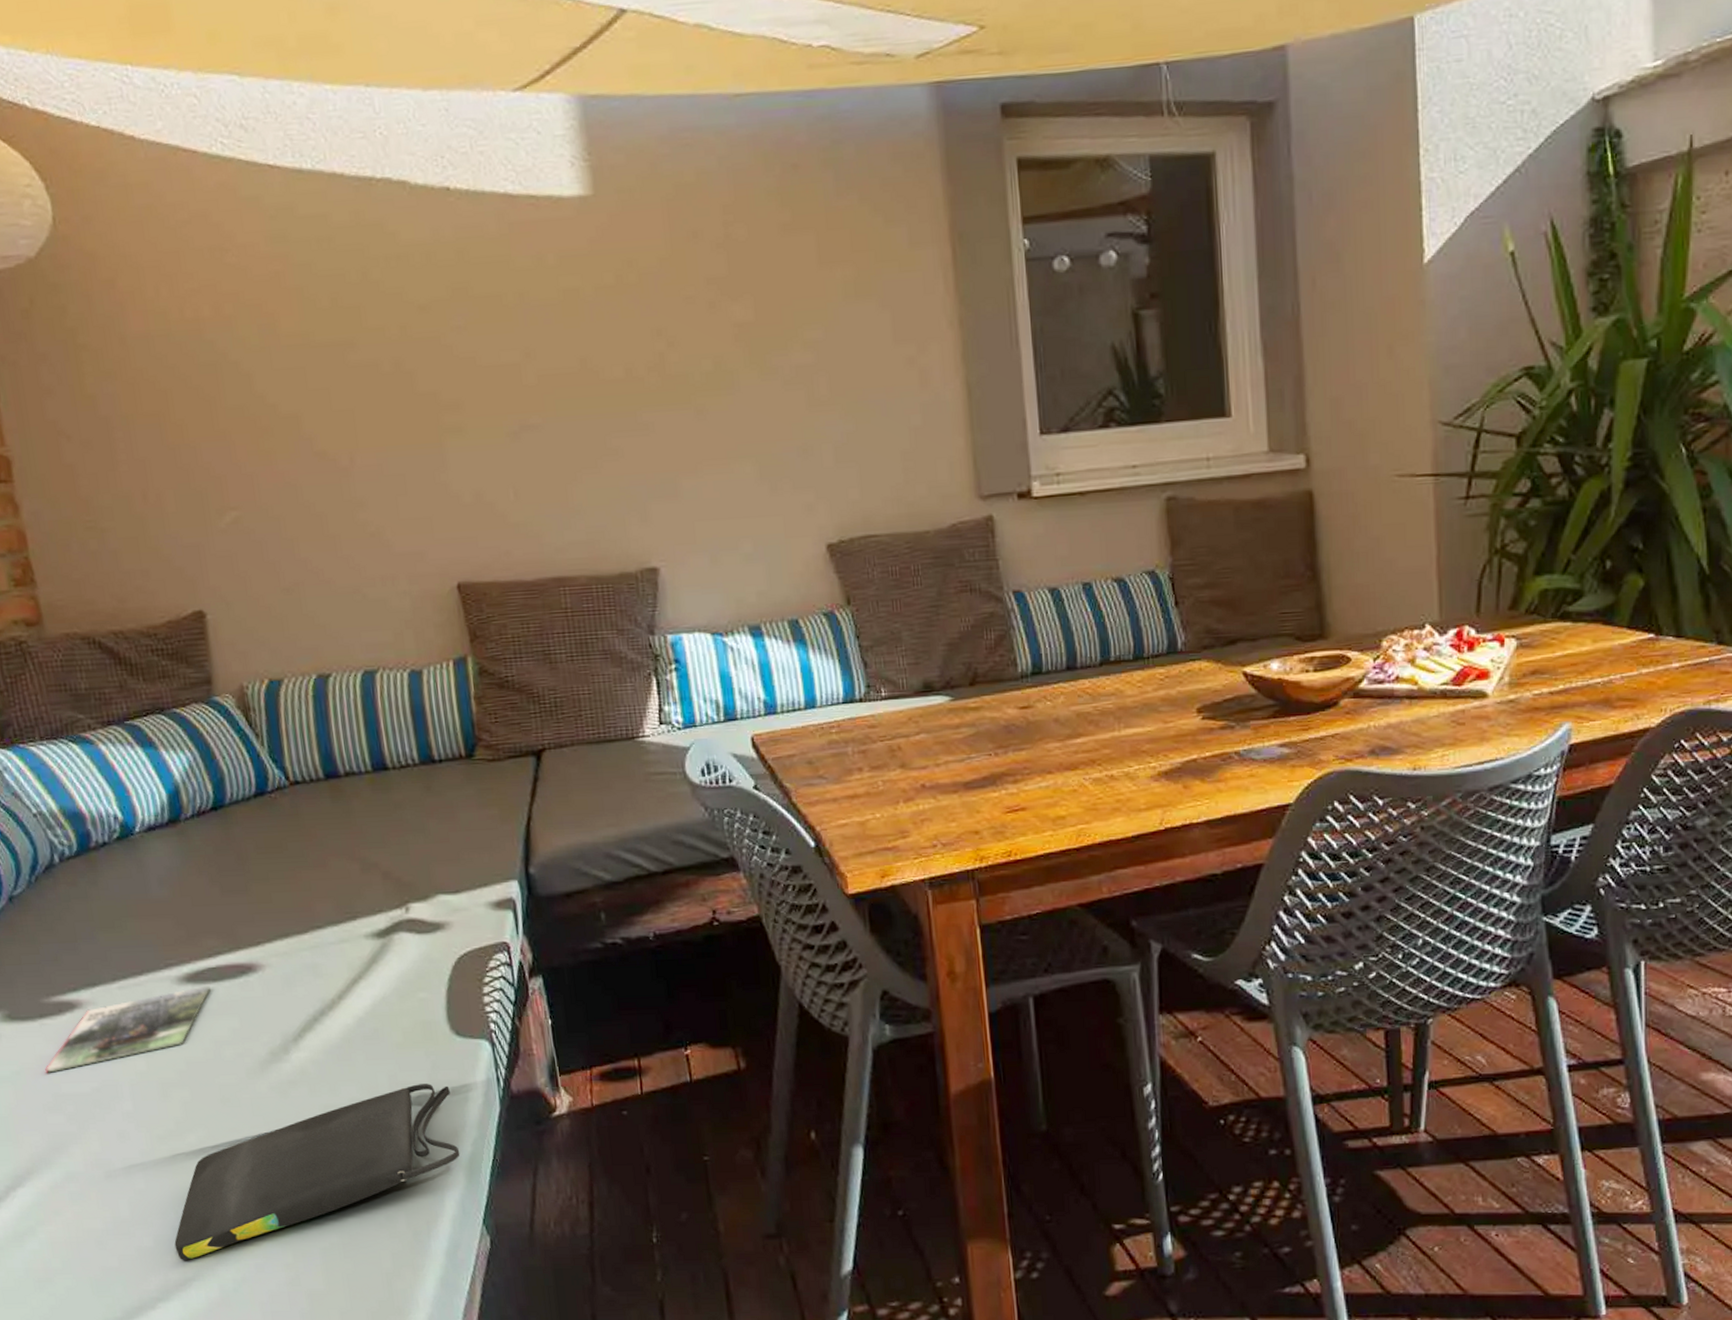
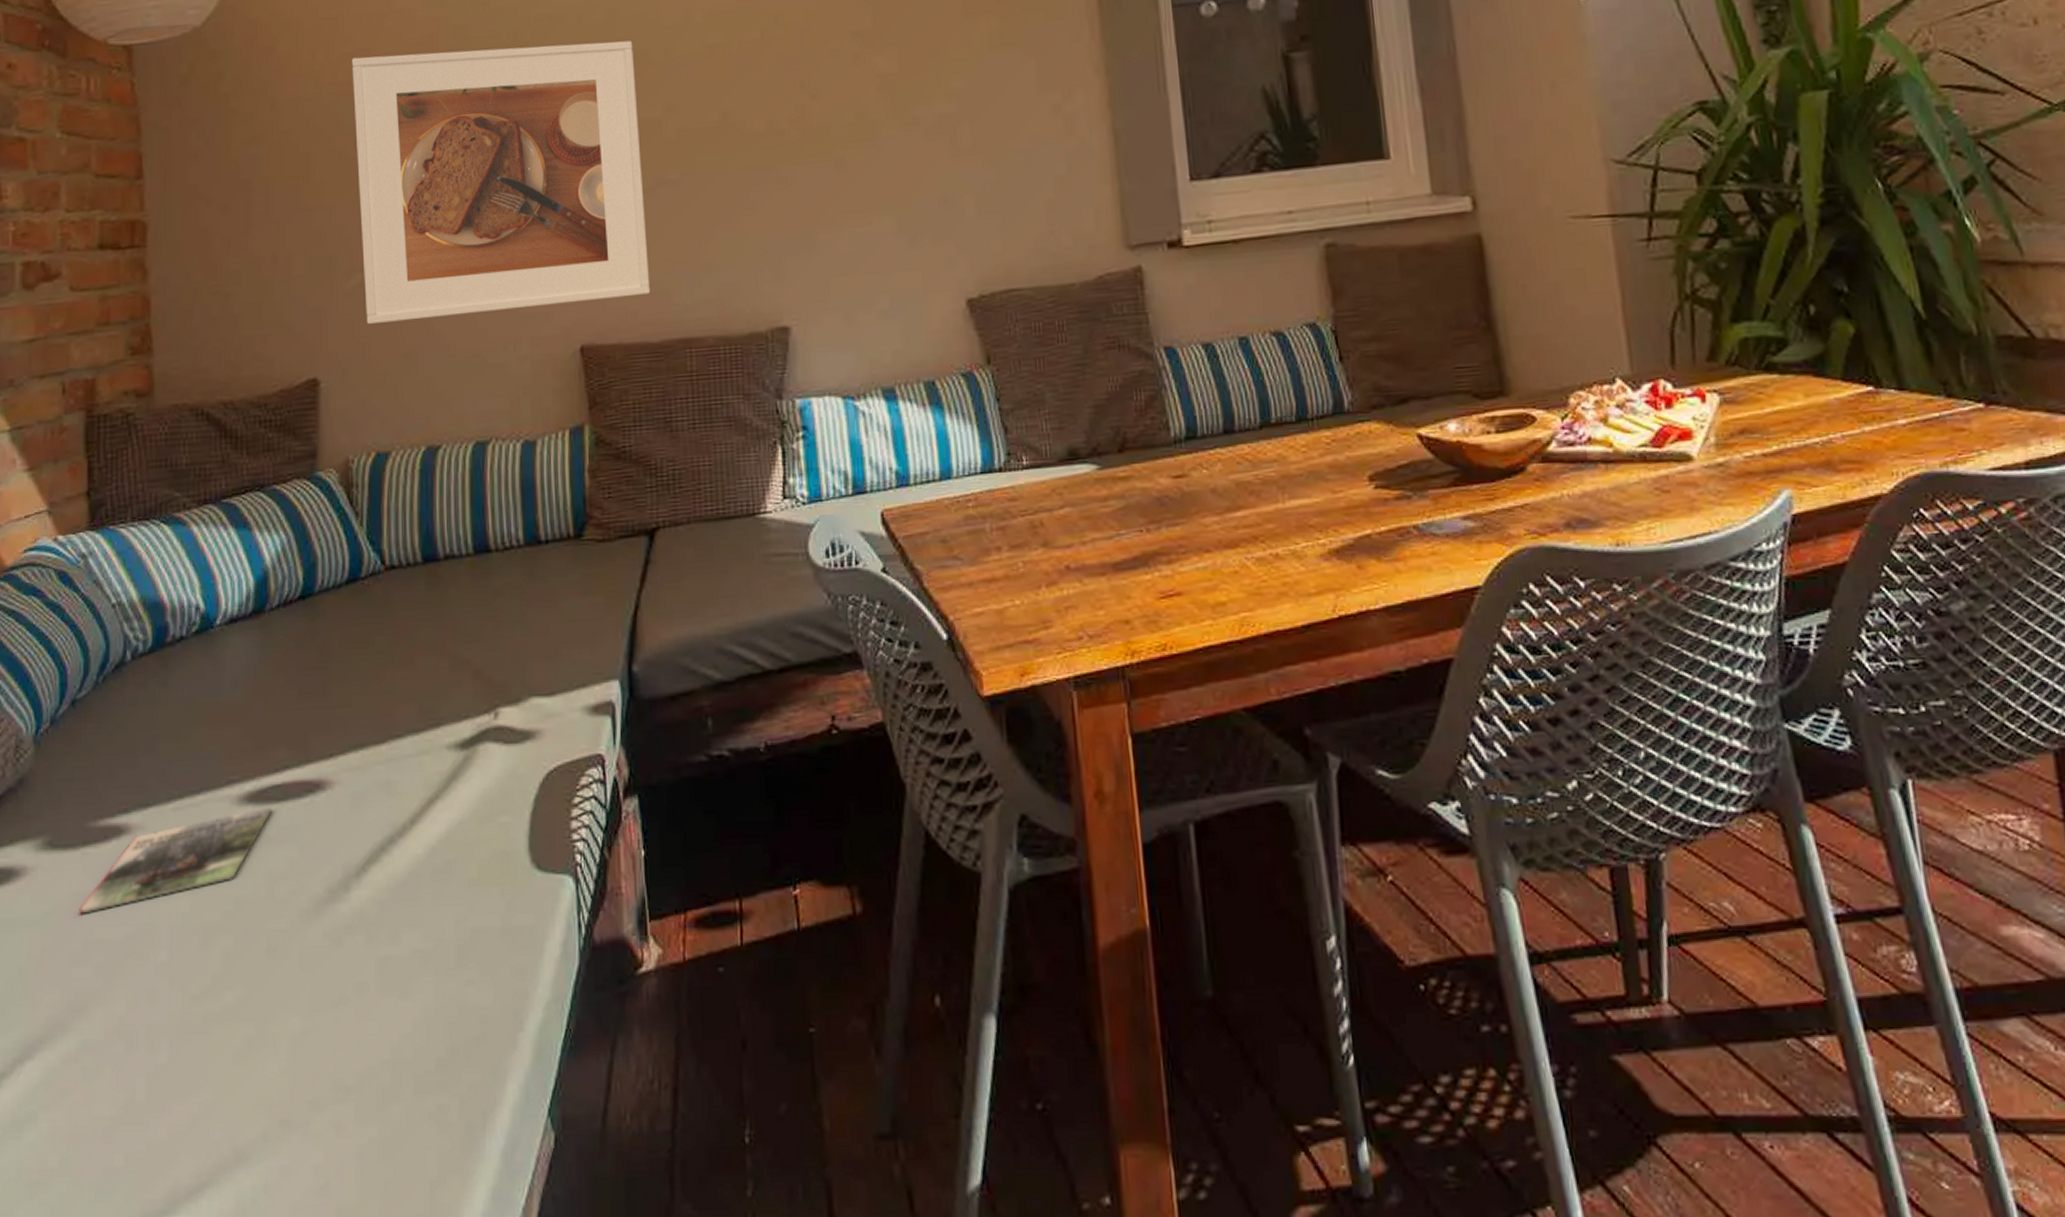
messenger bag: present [174,1084,460,1260] -> none [191,930,529,1160]
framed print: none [198,283,522,561] -> present [351,40,651,325]

